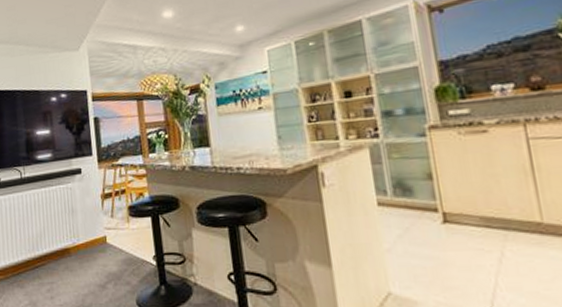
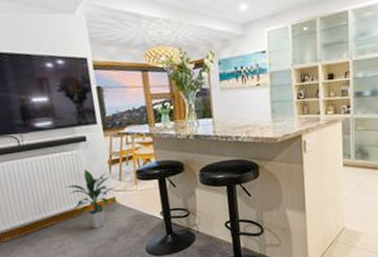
indoor plant: none [58,204,111,272] -> present [64,169,120,229]

